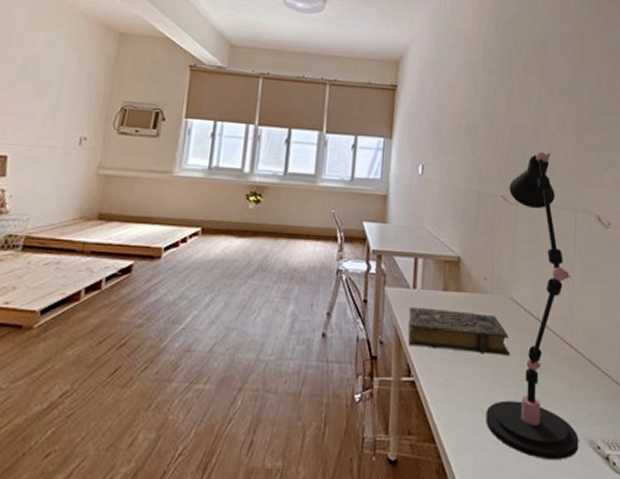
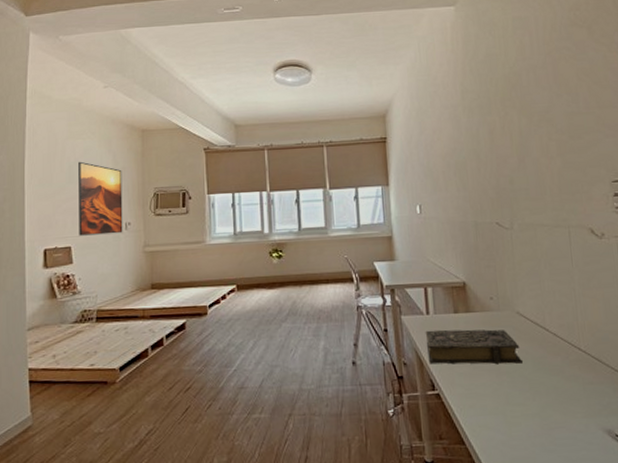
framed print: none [20,57,88,149] -> present [78,161,123,236]
desk lamp: present [485,151,579,460] -> none [502,177,598,450]

